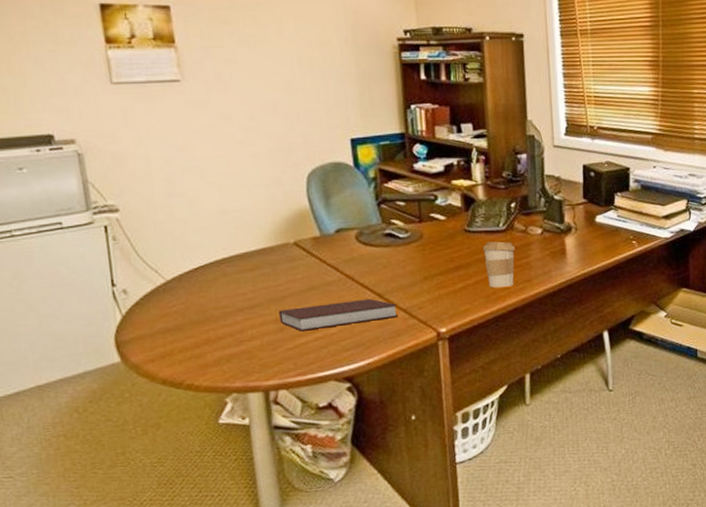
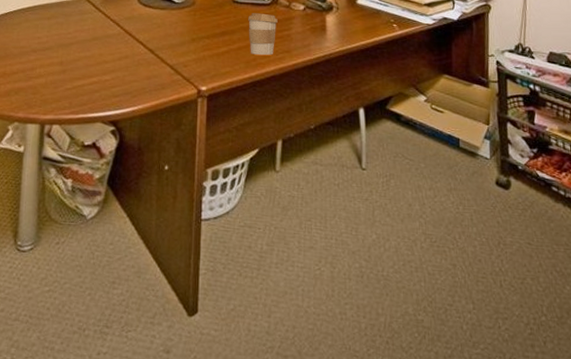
notebook: present [278,298,398,331] -> none [64,52,165,75]

